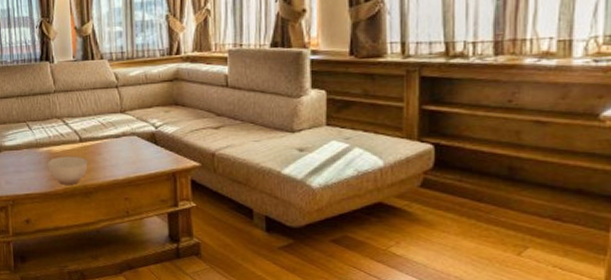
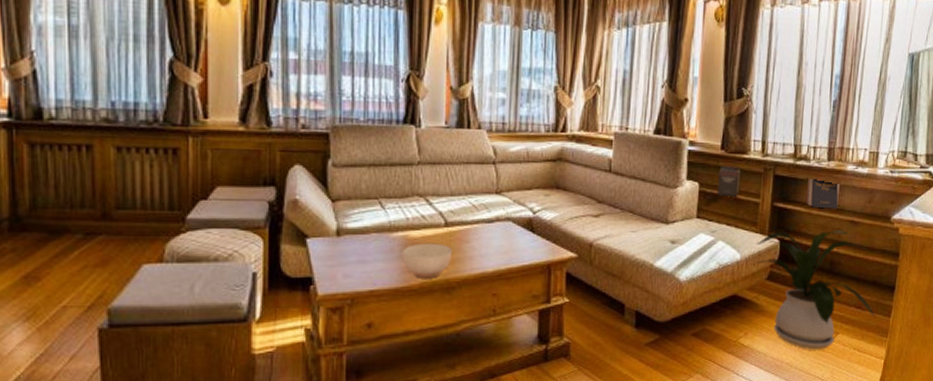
books: none [349,72,377,103] -> present [718,167,741,197]
house plant: none [401,132,586,265] -> present [753,230,876,350]
books: none [467,77,514,110] -> present [806,179,840,209]

